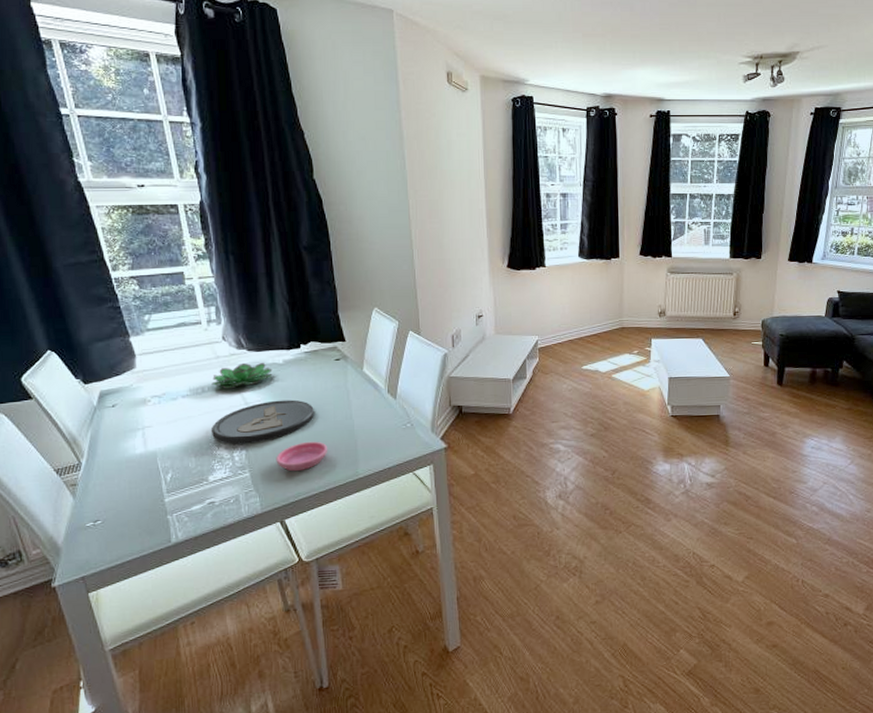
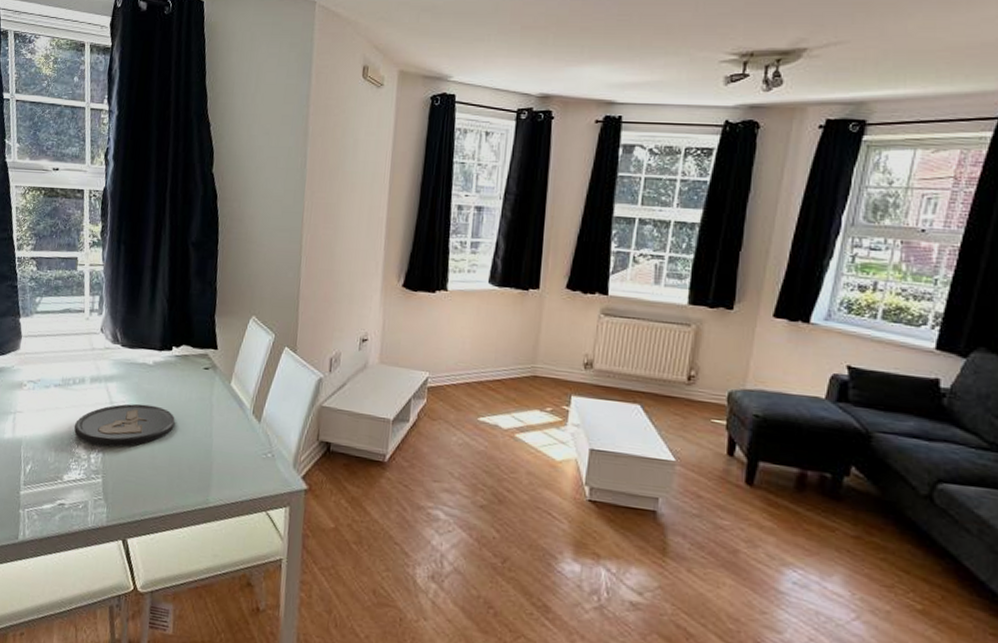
succulent plant: present [211,363,273,388] -> none [83,359,142,384]
saucer: present [276,441,328,472] -> none [129,454,183,487]

